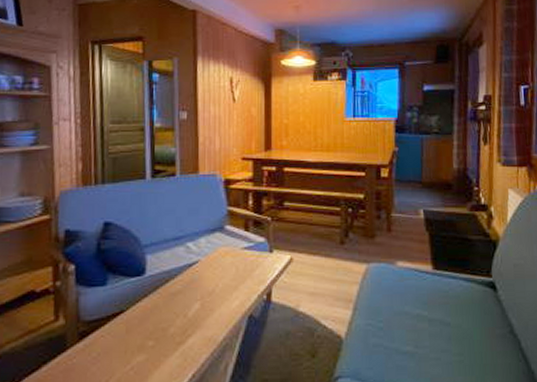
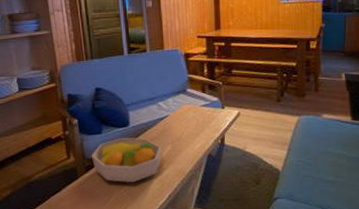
fruit bowl: none [88,291,187,357] -> present [91,138,162,183]

